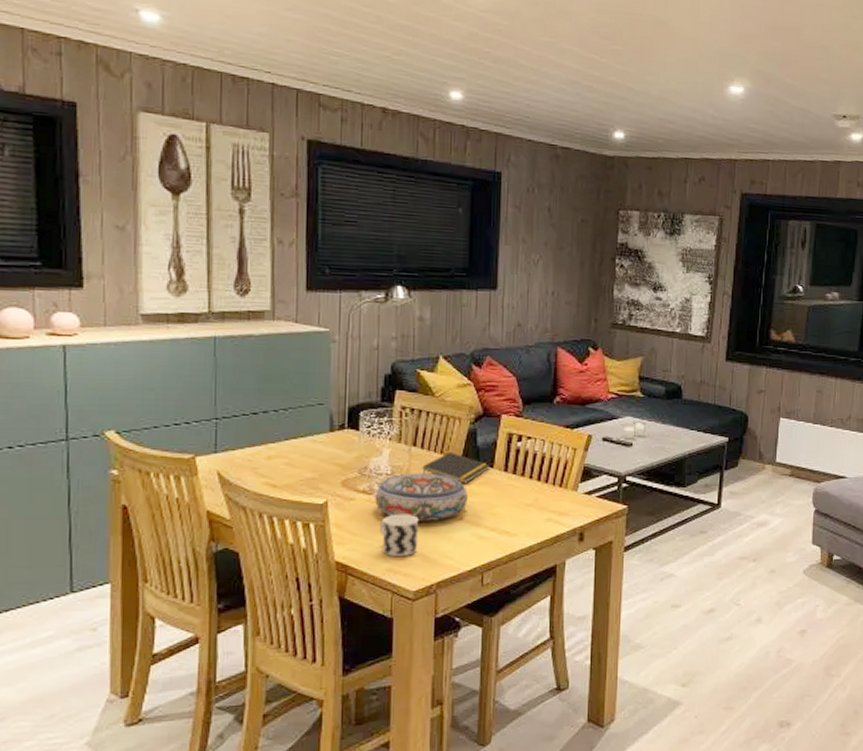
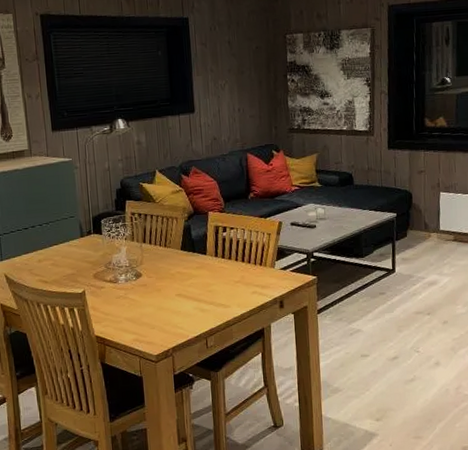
bowl: present [375,473,468,521] -> none [119,262,189,301]
cup: present [379,514,419,556] -> none [124,296,155,329]
notepad: present [422,451,491,483] -> none [152,244,204,269]

